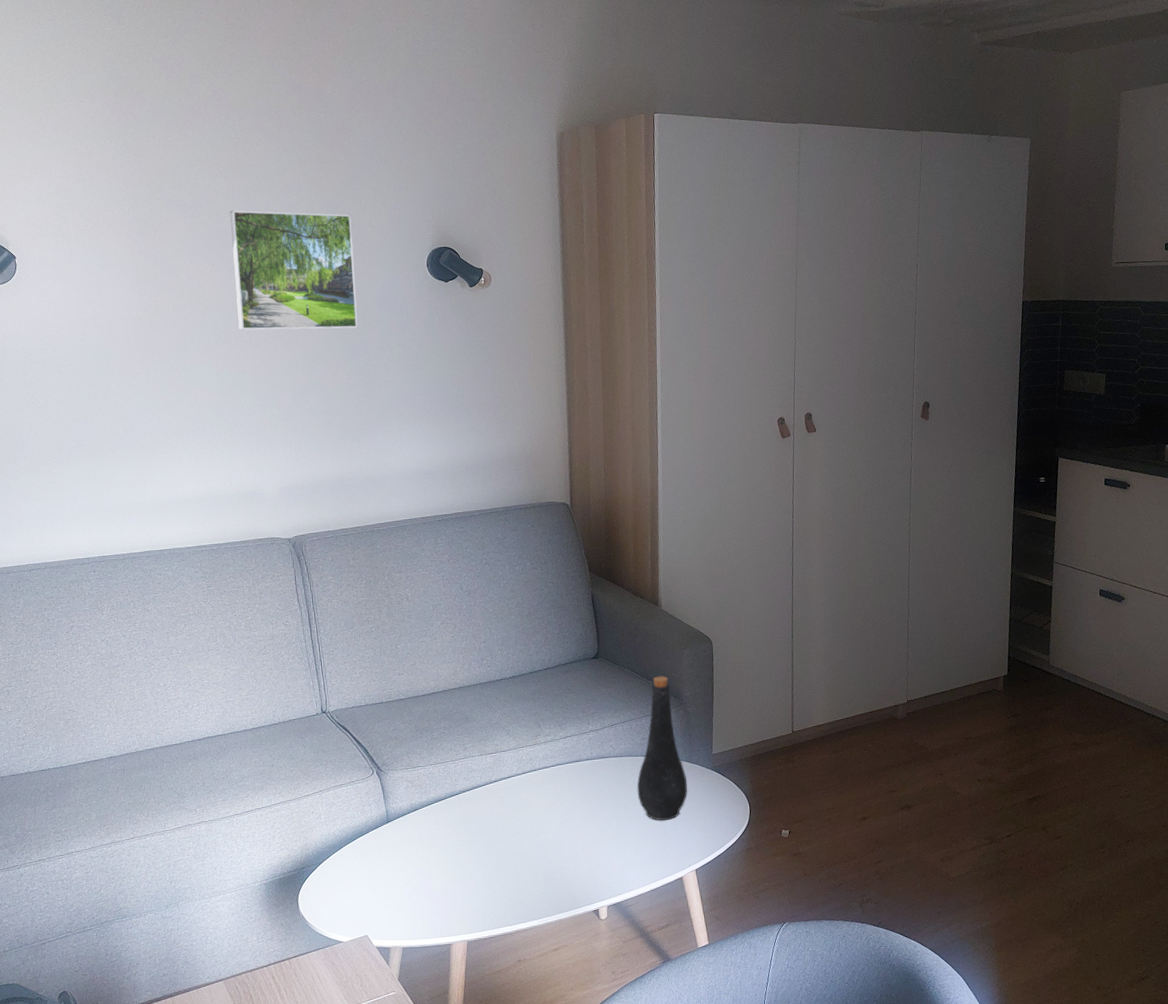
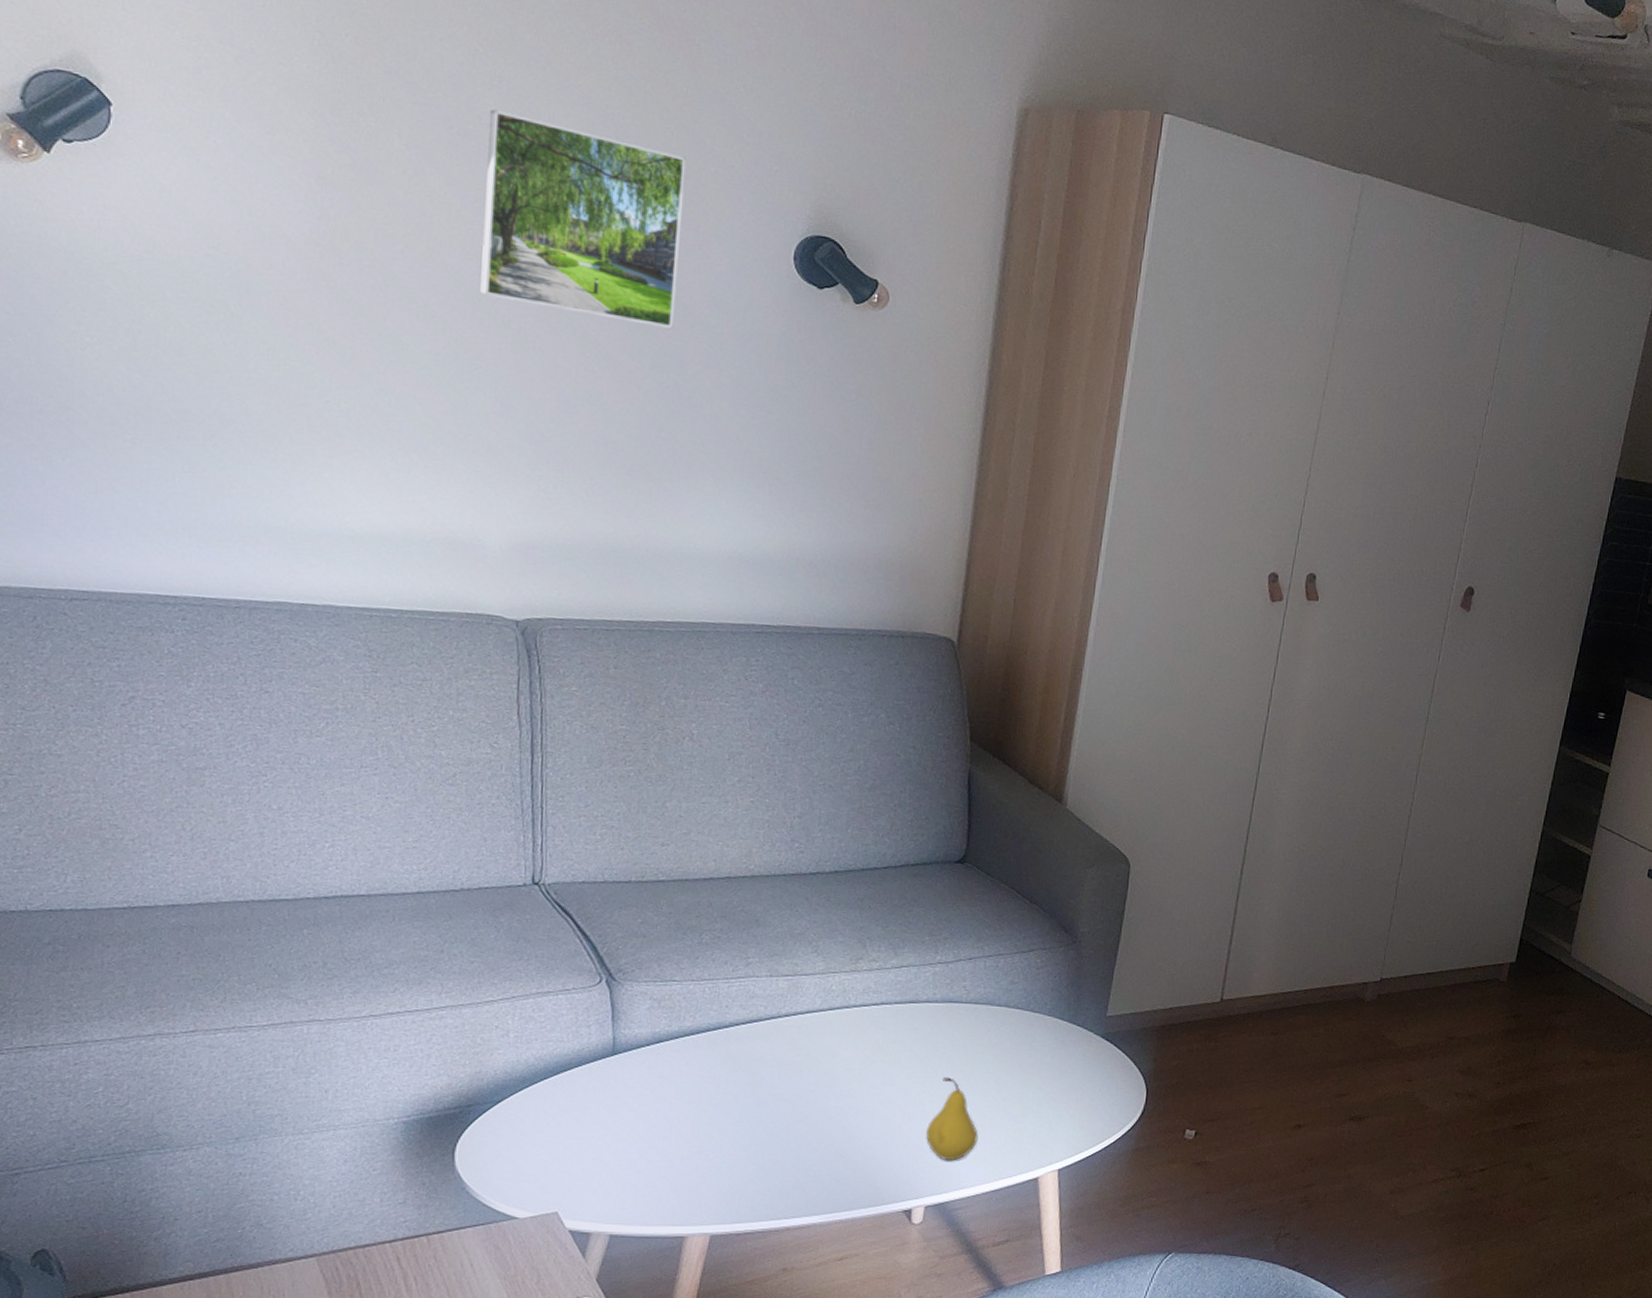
fruit: none [600,812,637,871] -> present [926,1077,978,1160]
bottle: present [636,676,688,821] -> none [991,899,1066,1099]

